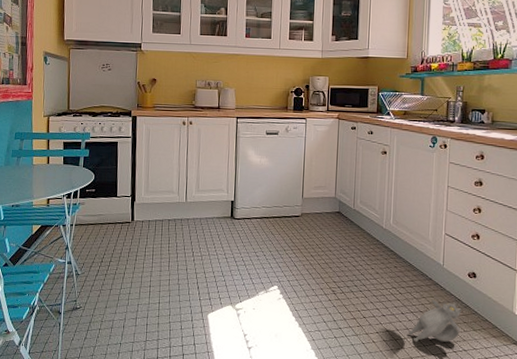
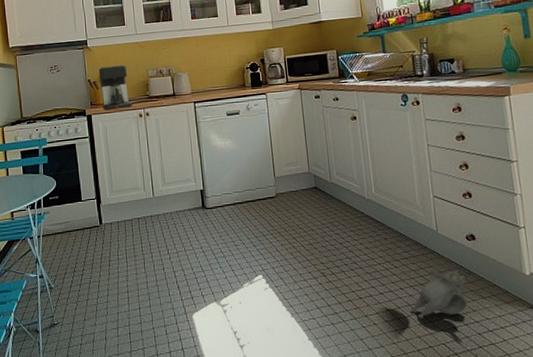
coffee maker: none [148,71,178,115] -> present [98,65,133,111]

